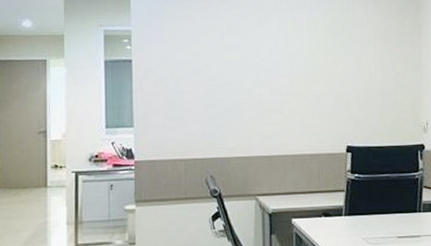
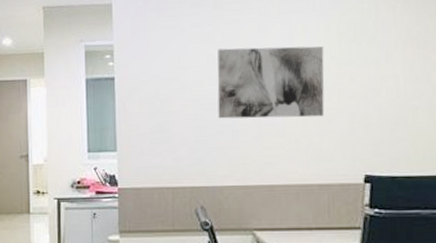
wall art: none [224,37,314,98] -> present [217,46,325,119]

